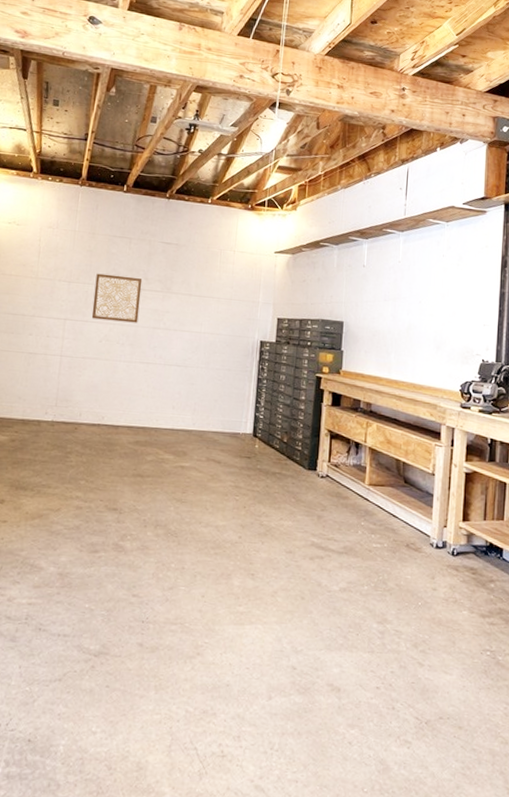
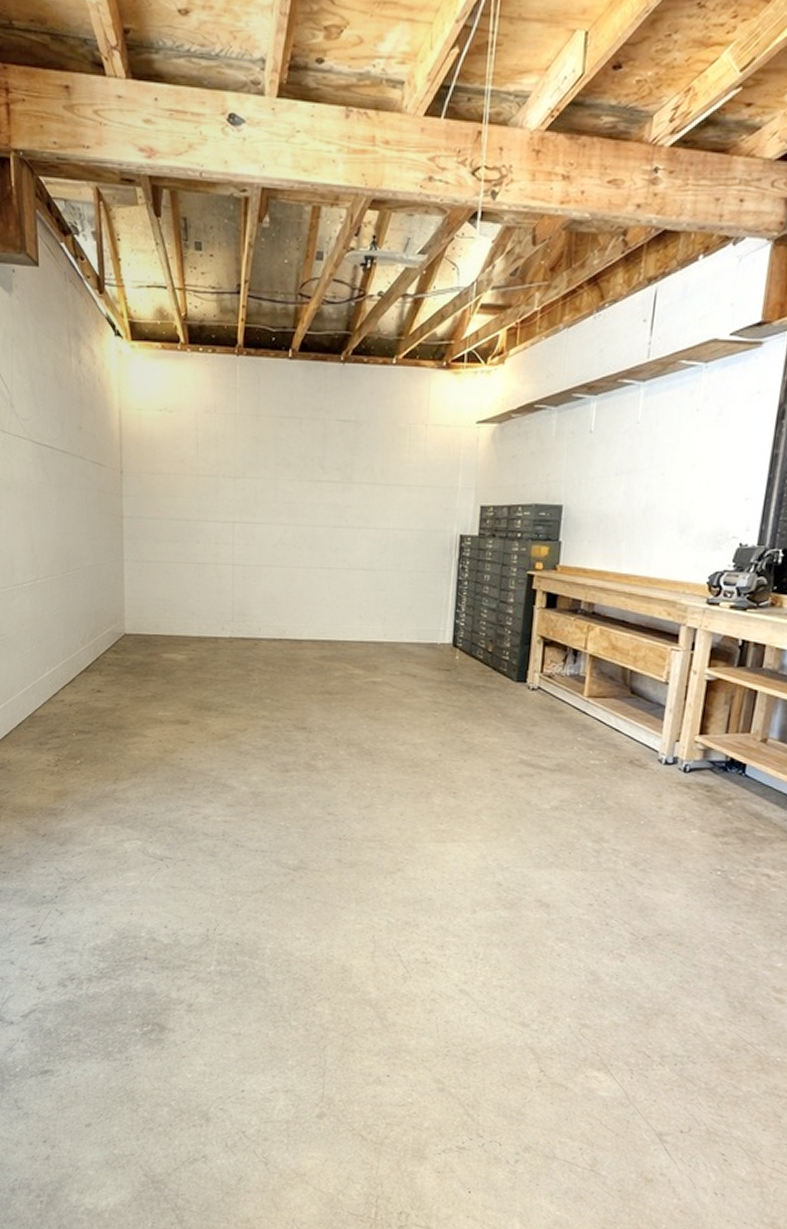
wall art: present [91,273,143,323] -> none [262,464,318,522]

